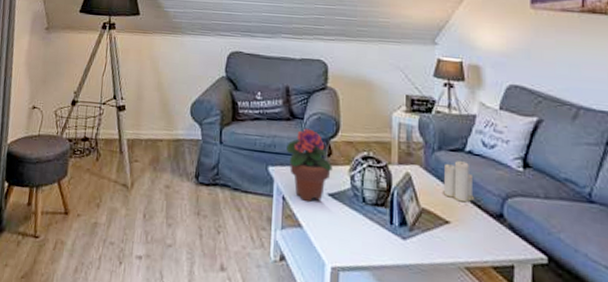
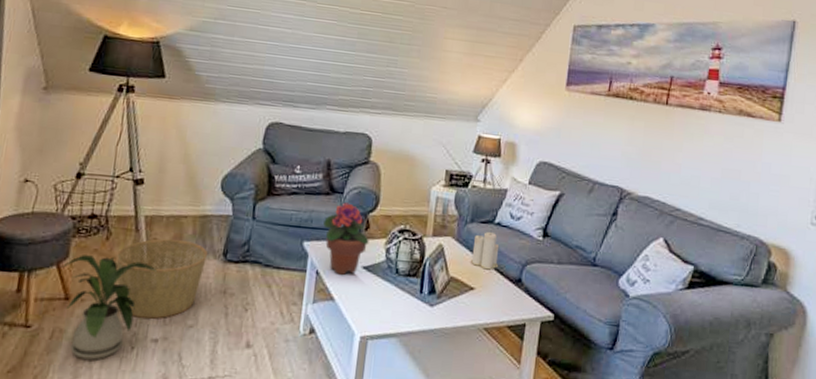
house plant: none [60,173,138,273] -> present [60,255,157,360]
basket: none [104,160,182,237] -> present [115,239,208,319]

